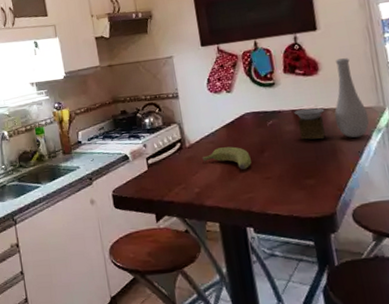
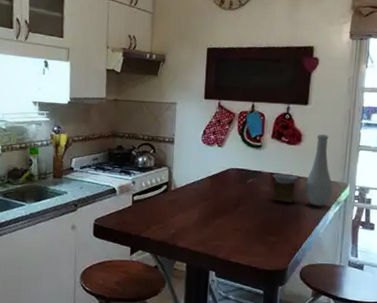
banana: present [202,146,252,170] -> none [183,196,226,220]

